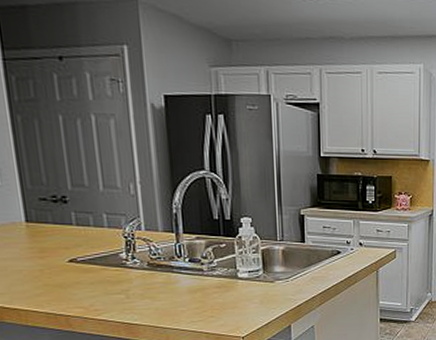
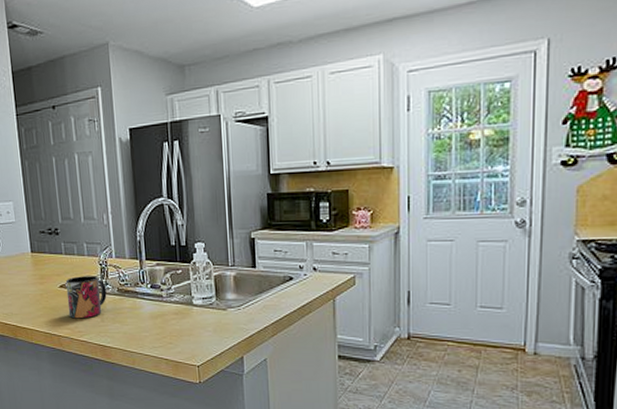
mug: none [76,249,134,296] -> present [65,276,107,319]

